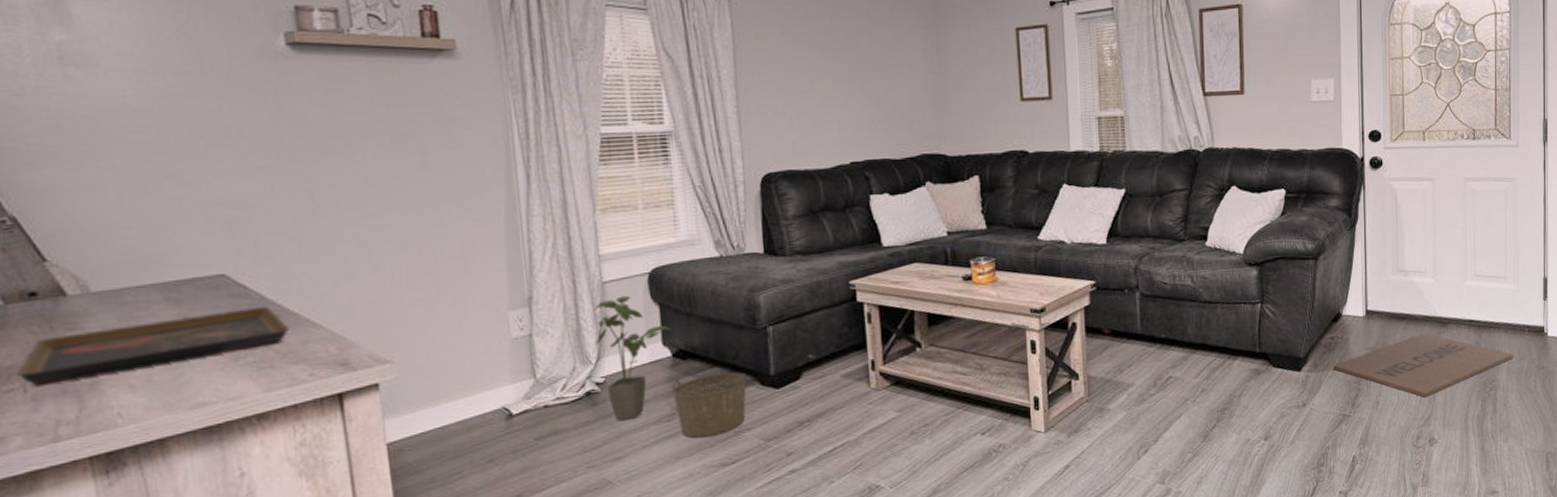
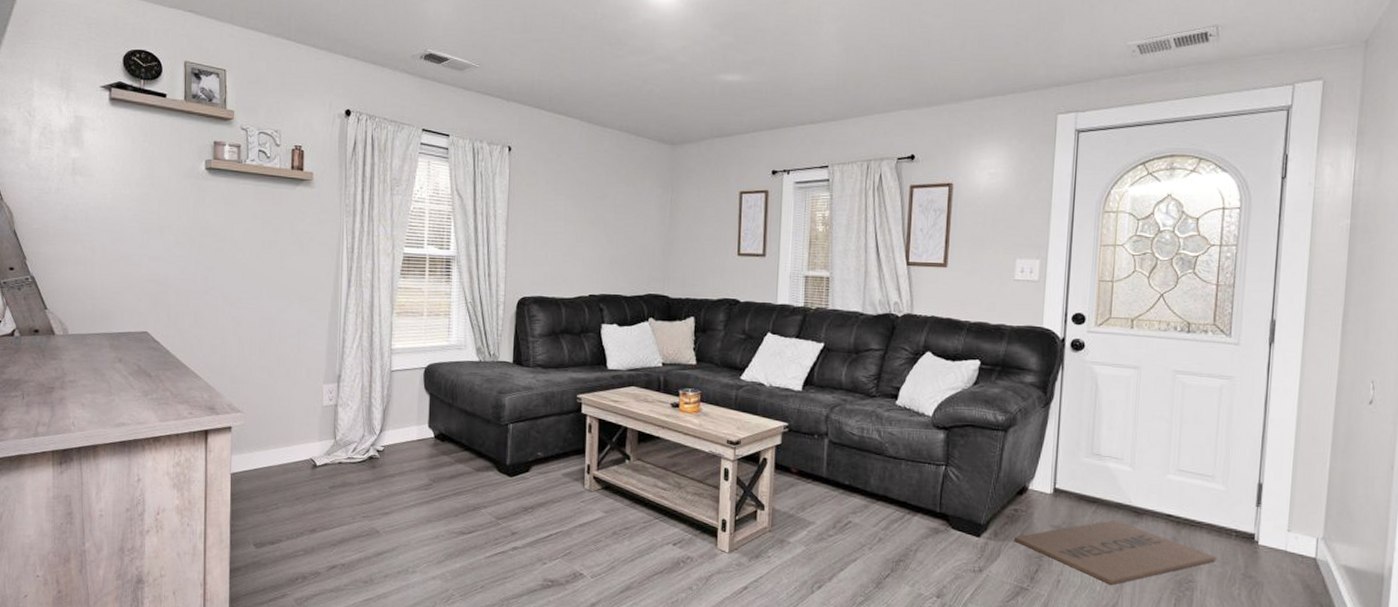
decorative tray: present [17,307,289,385] -> none [21,358,181,395]
house plant: present [594,295,673,420] -> none [381,383,438,483]
basket: present [672,372,747,439] -> none [431,456,488,508]

